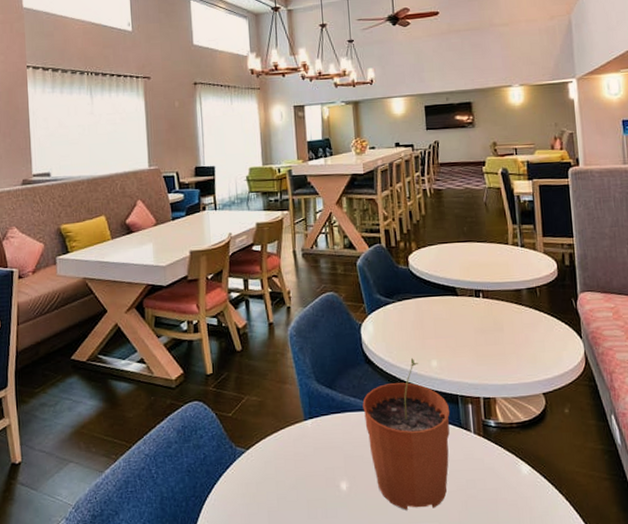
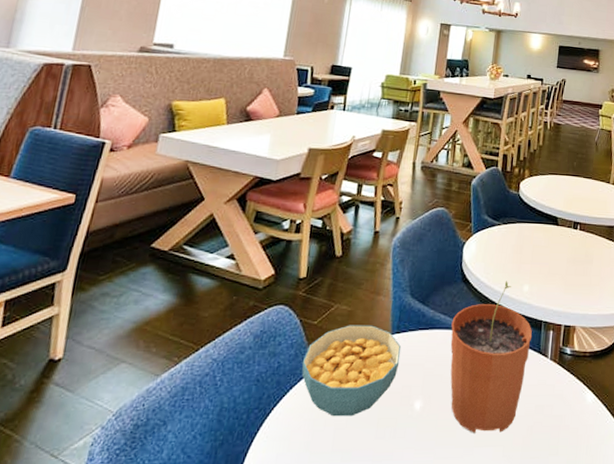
cereal bowl: none [225,413,318,501] -> present [301,325,402,417]

